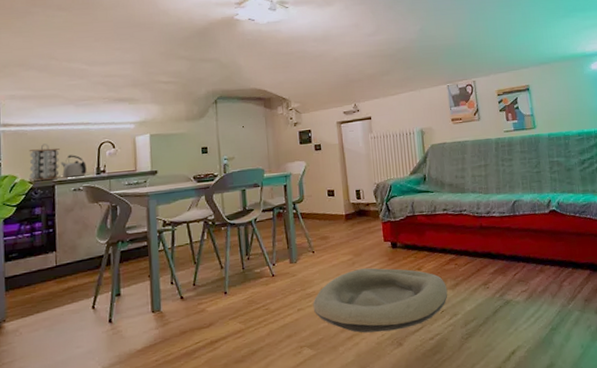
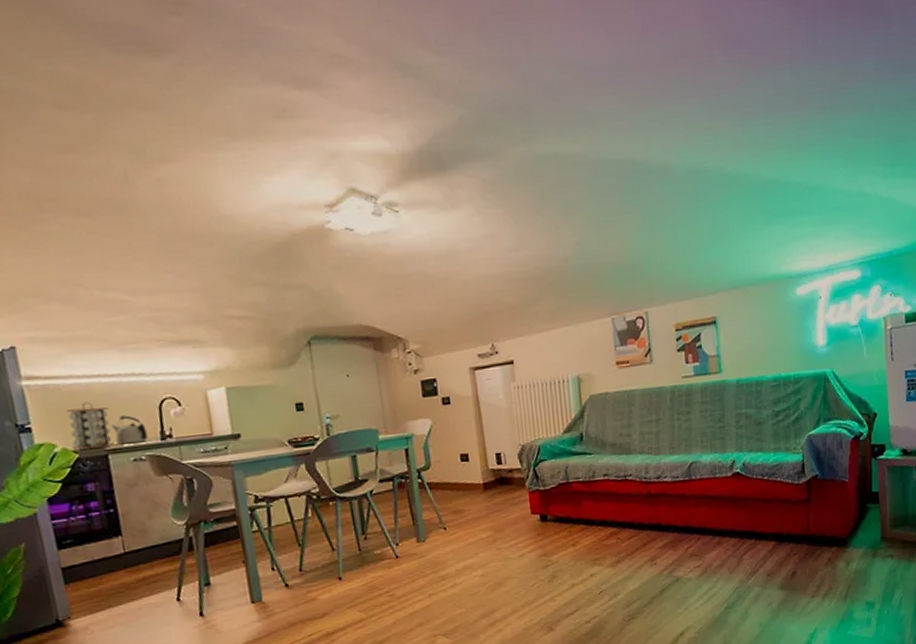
dog bed: present [313,268,448,333] -> none [446,545,608,619]

